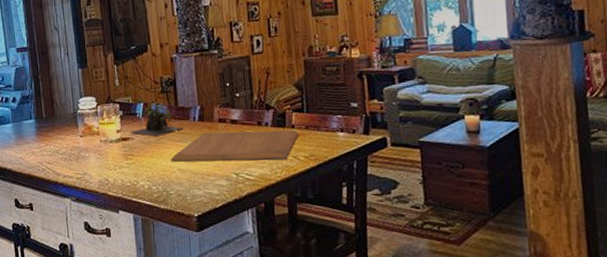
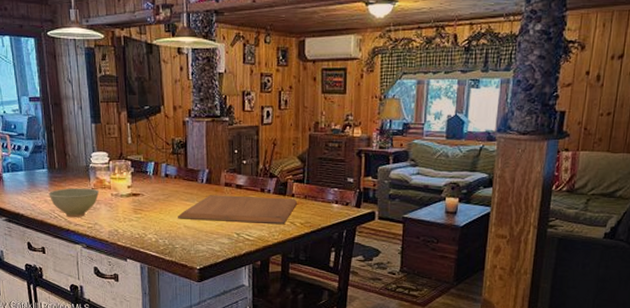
bowl: none [36,136,87,169] -> present [49,188,99,218]
plant: present [131,103,184,136] -> none [141,163,192,194]

